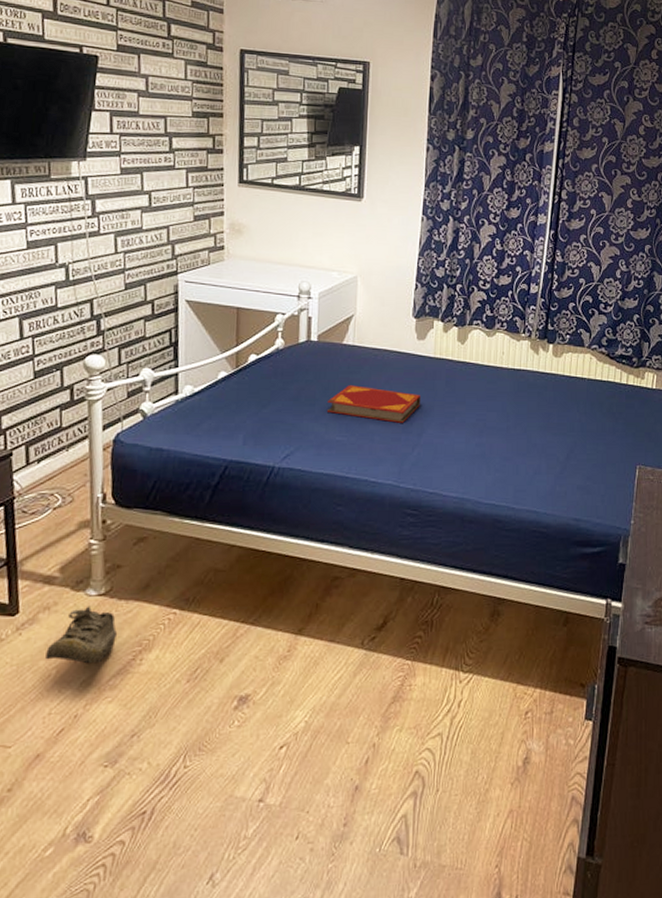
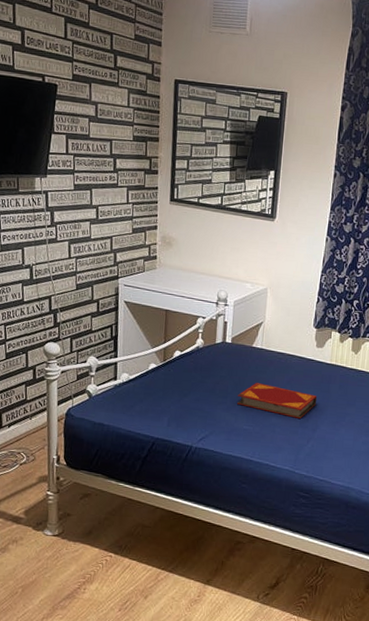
shoe: present [45,606,118,664] -> none [14,543,67,588]

